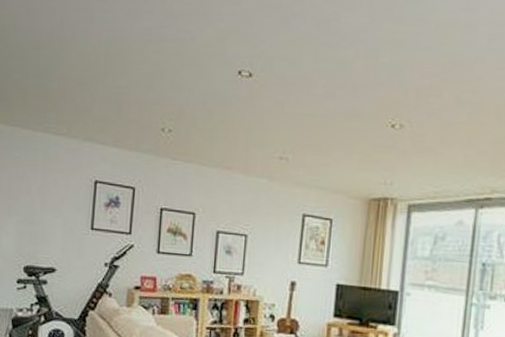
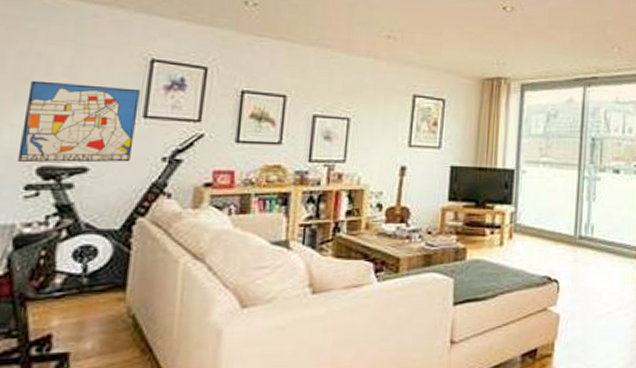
wall art: none [12,198,88,266] -> present [17,80,140,163]

